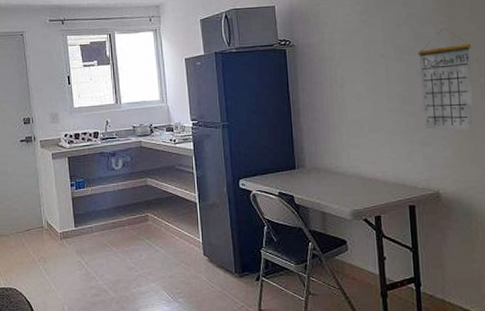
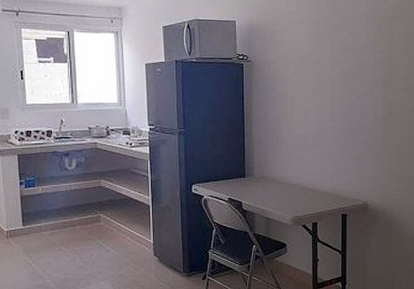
calendar: present [418,28,474,131] -> none [359,58,404,150]

